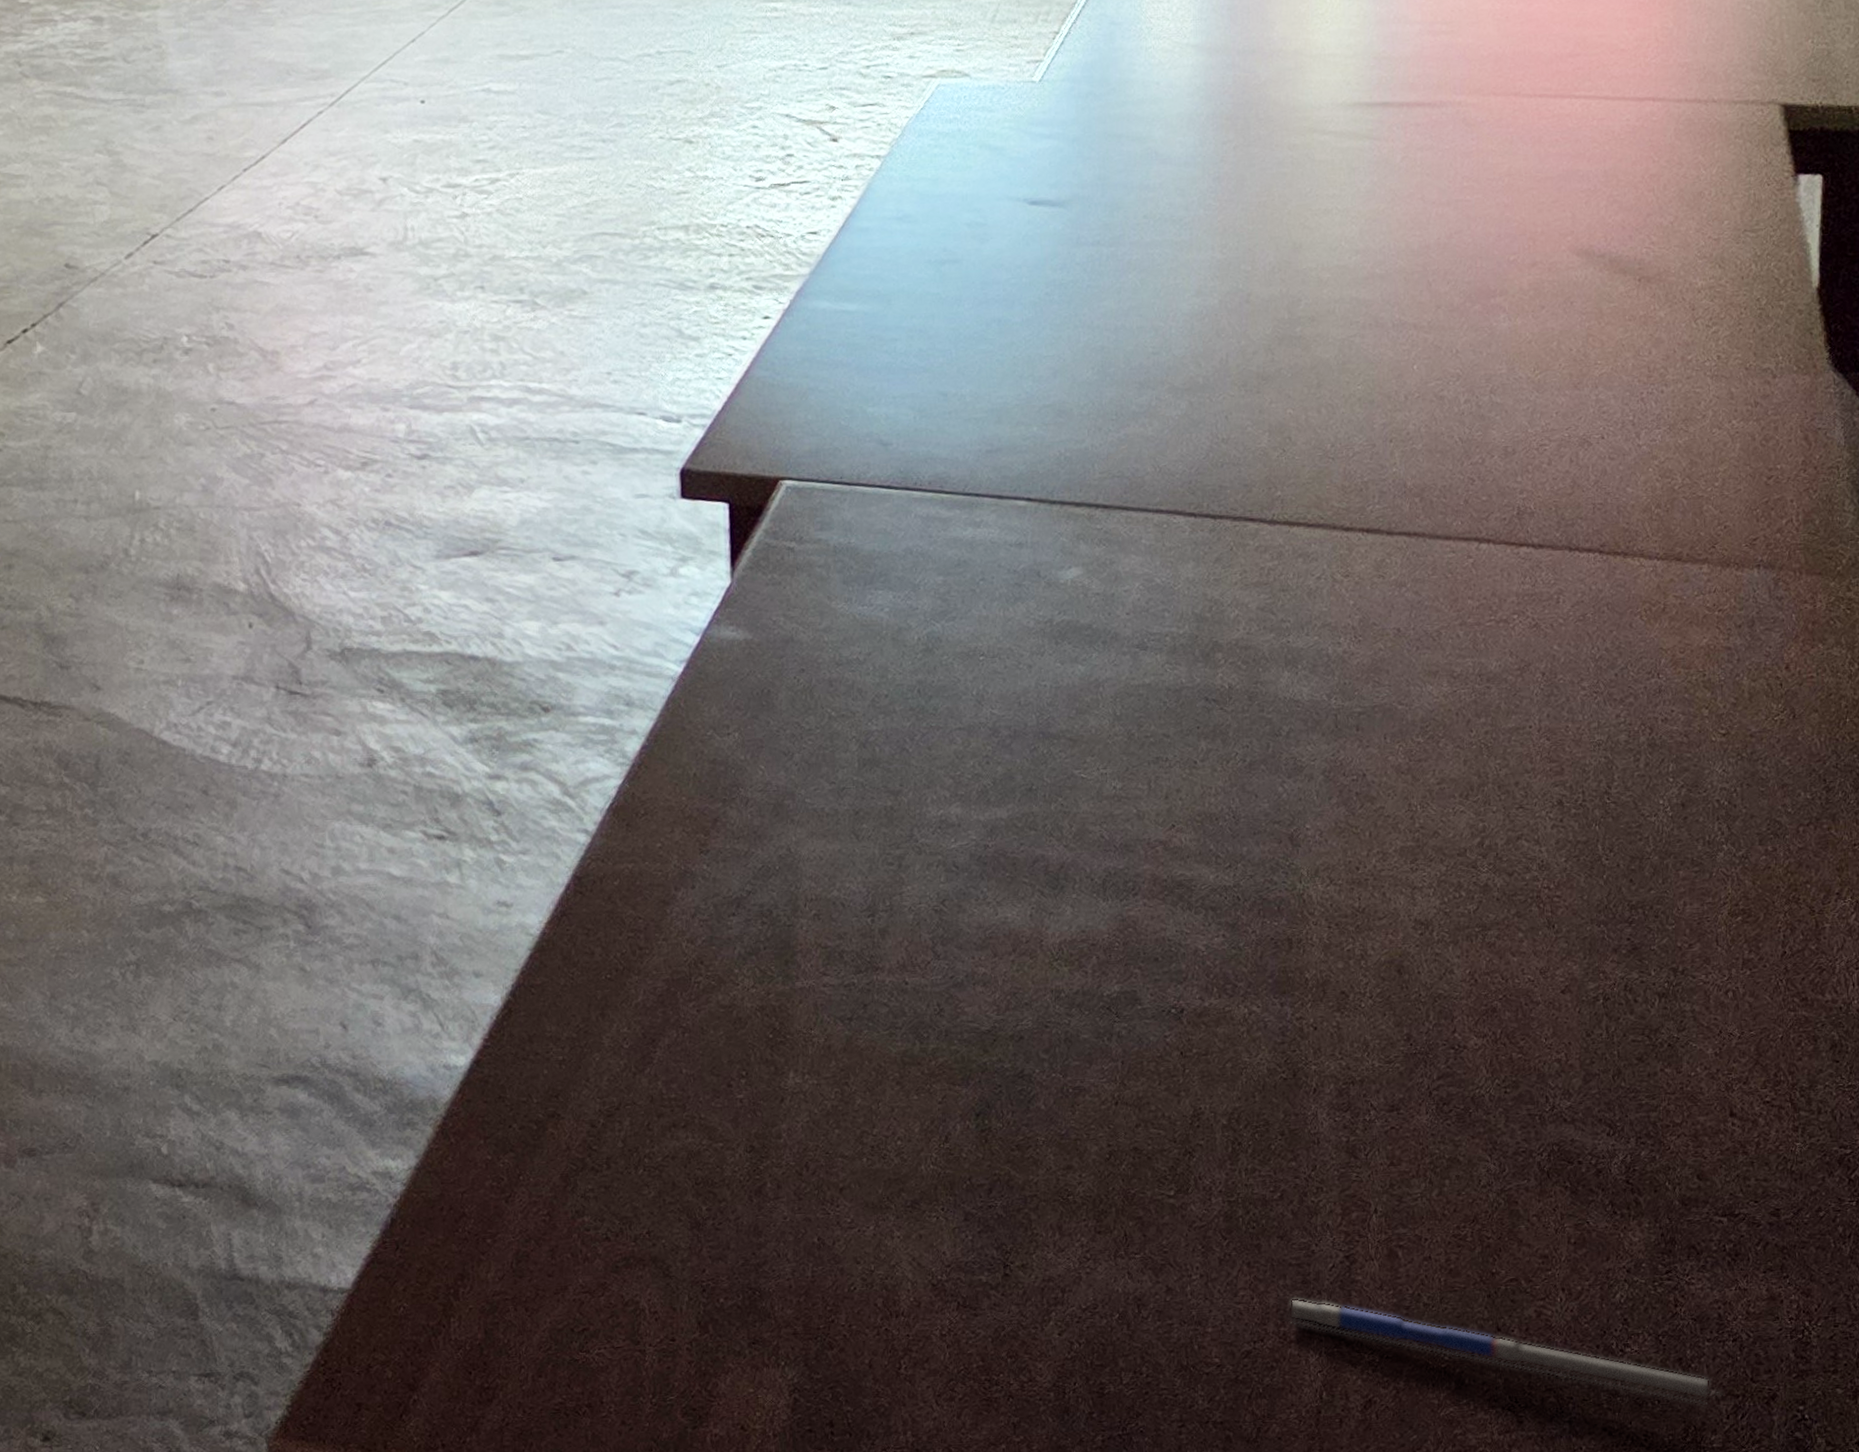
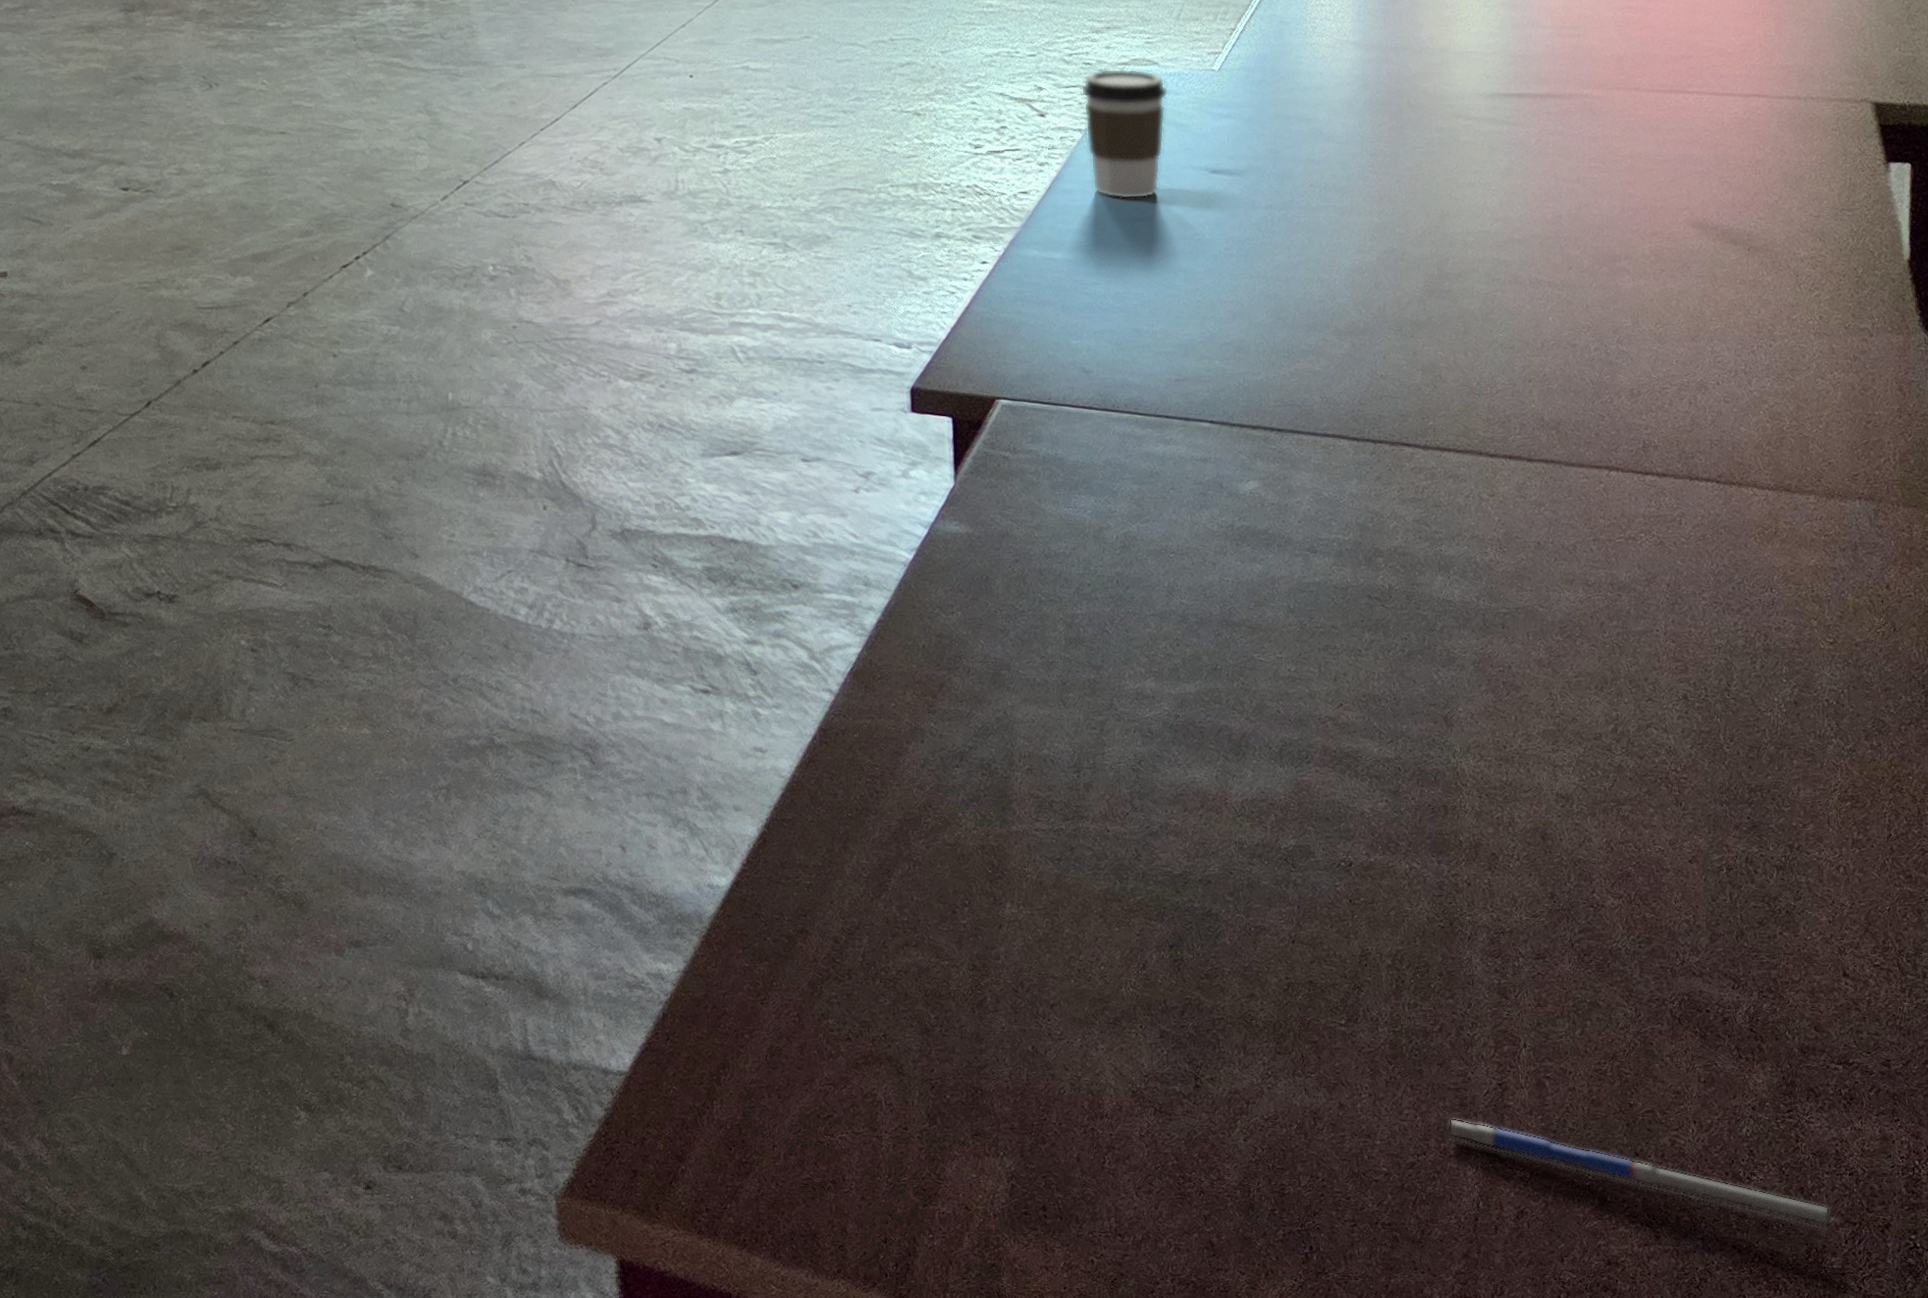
coffee cup: none [879,81,982,238] -> present [1080,68,1169,199]

